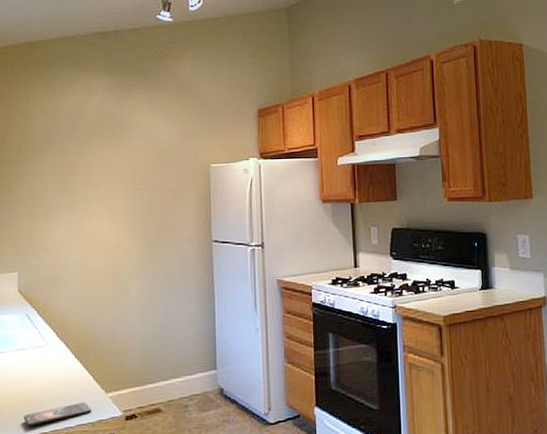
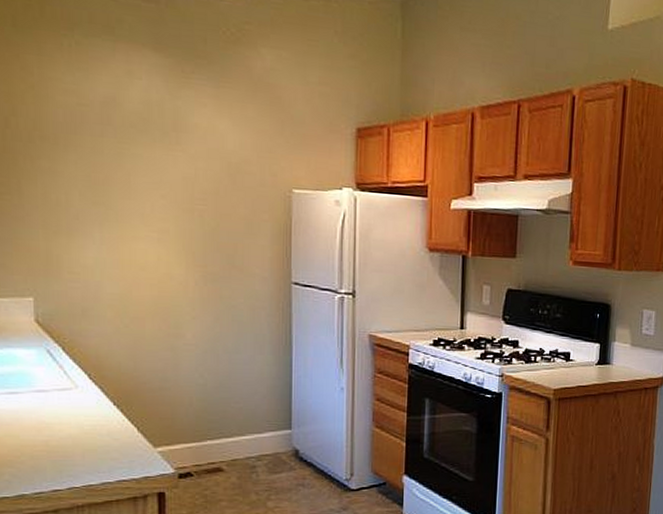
smartphone: present [23,402,92,427] -> none [47,456,137,480]

